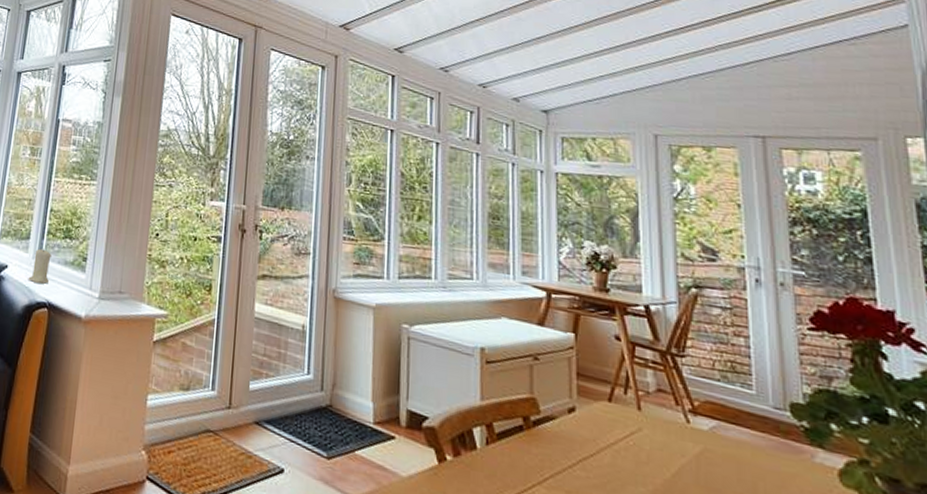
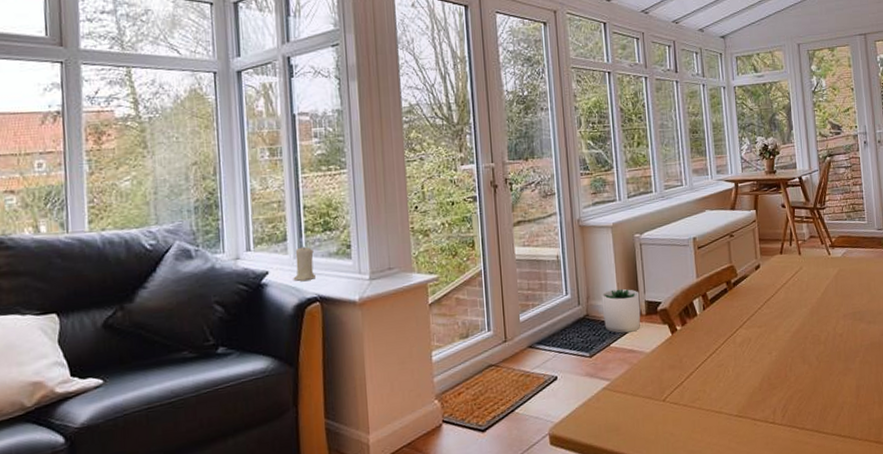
planter: none [350,383,401,445] -> present [601,288,641,333]

